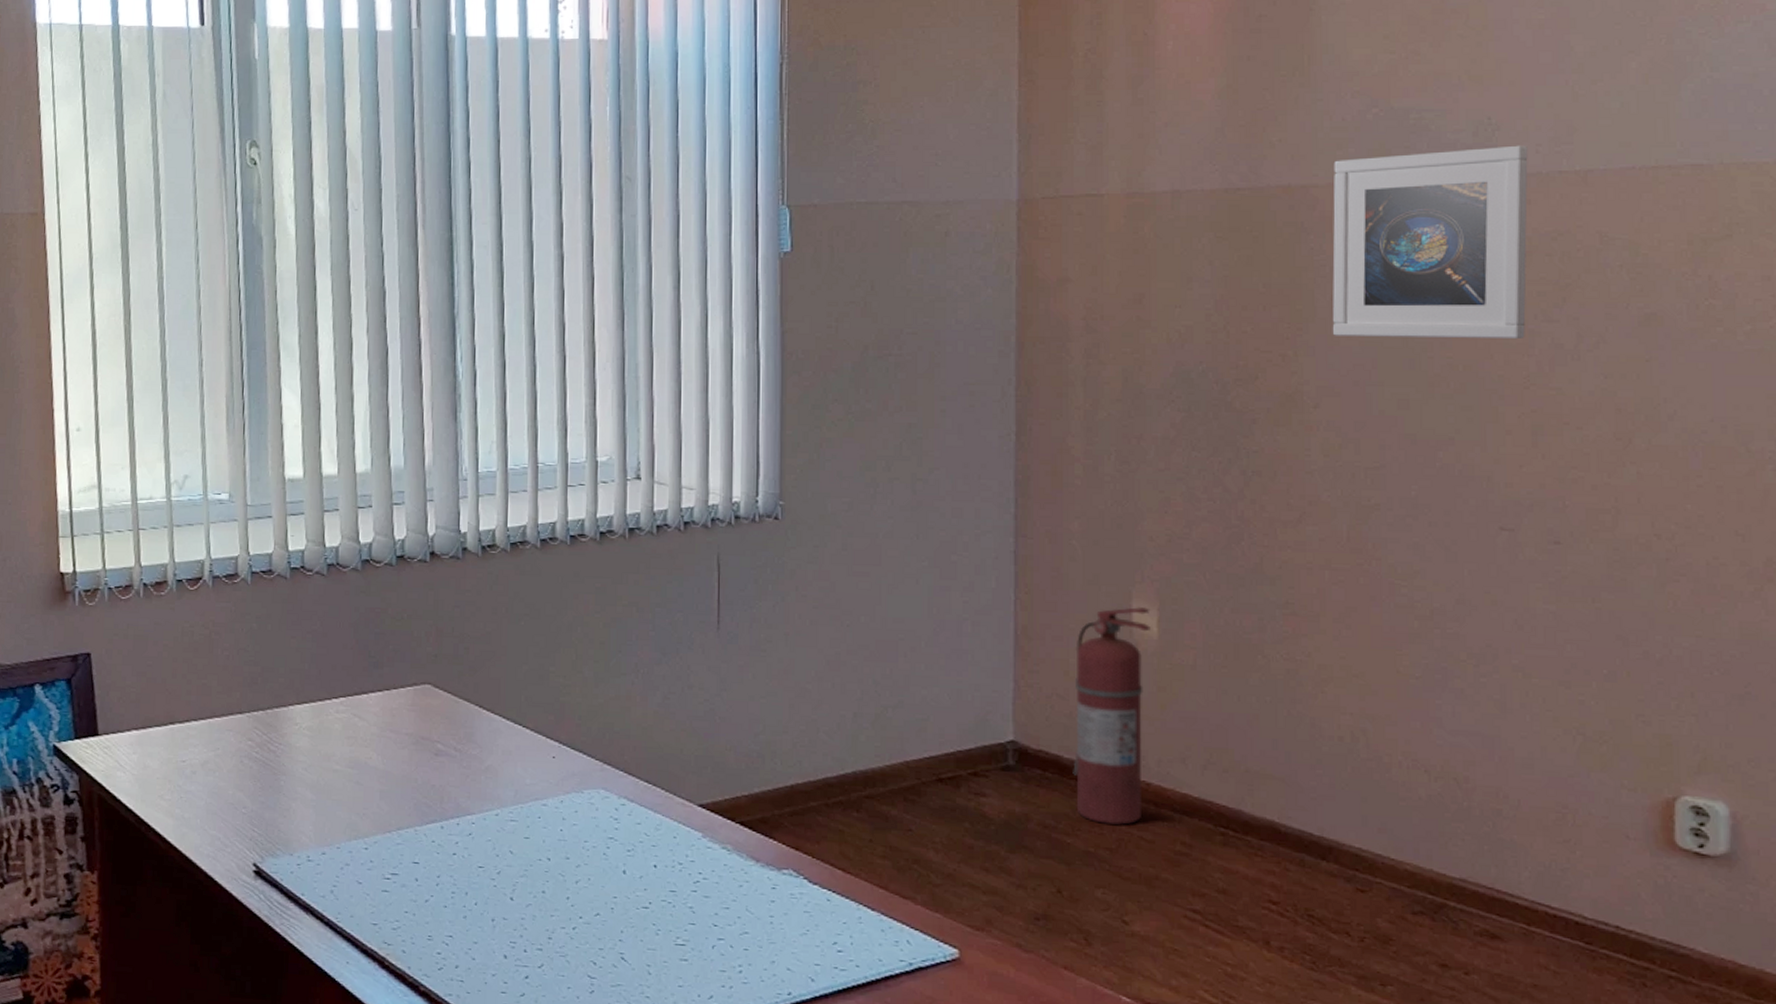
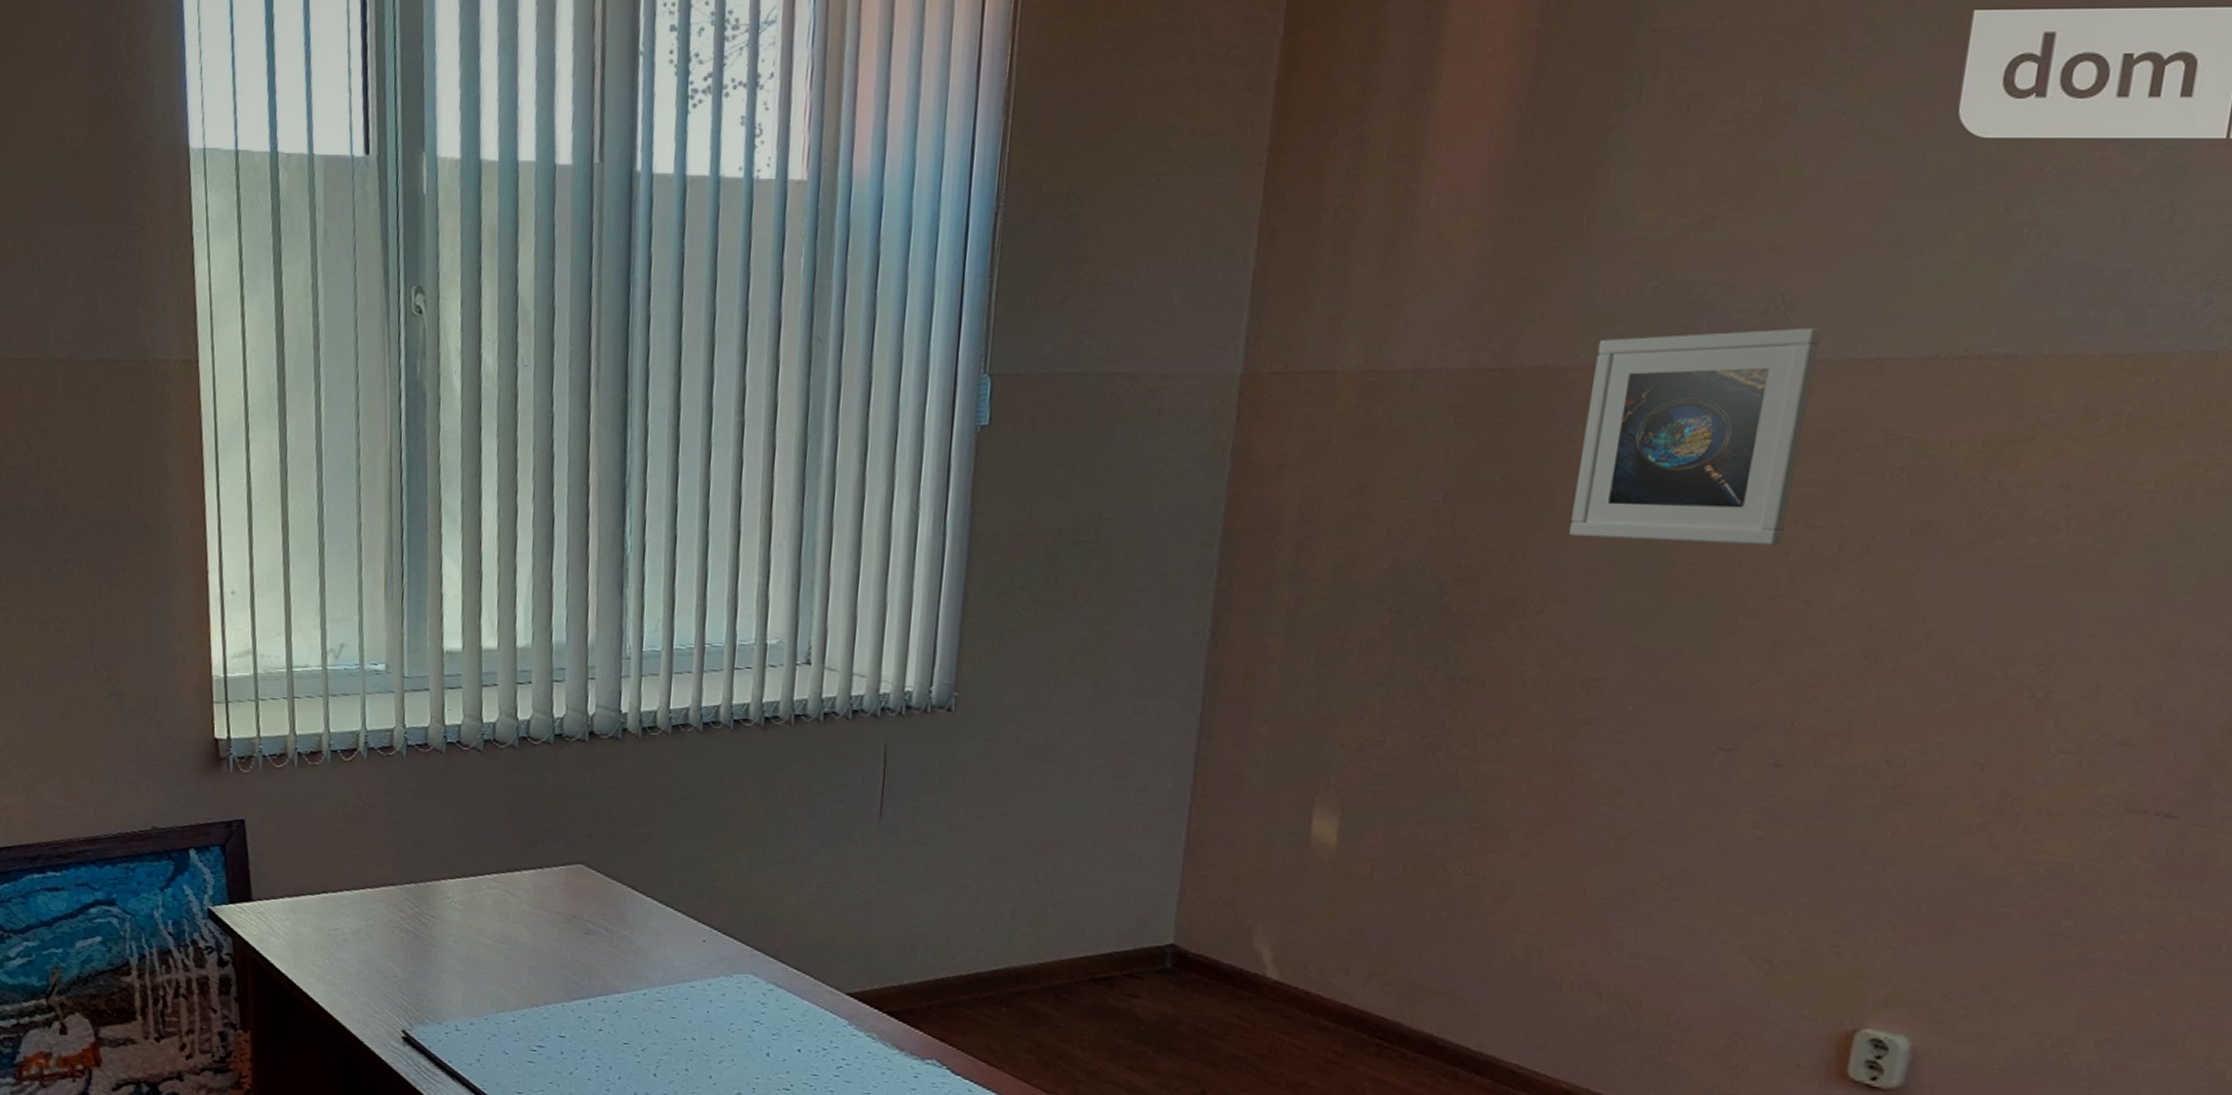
fire extinguisher: present [1073,607,1151,826] -> none [1231,815,1332,1033]

